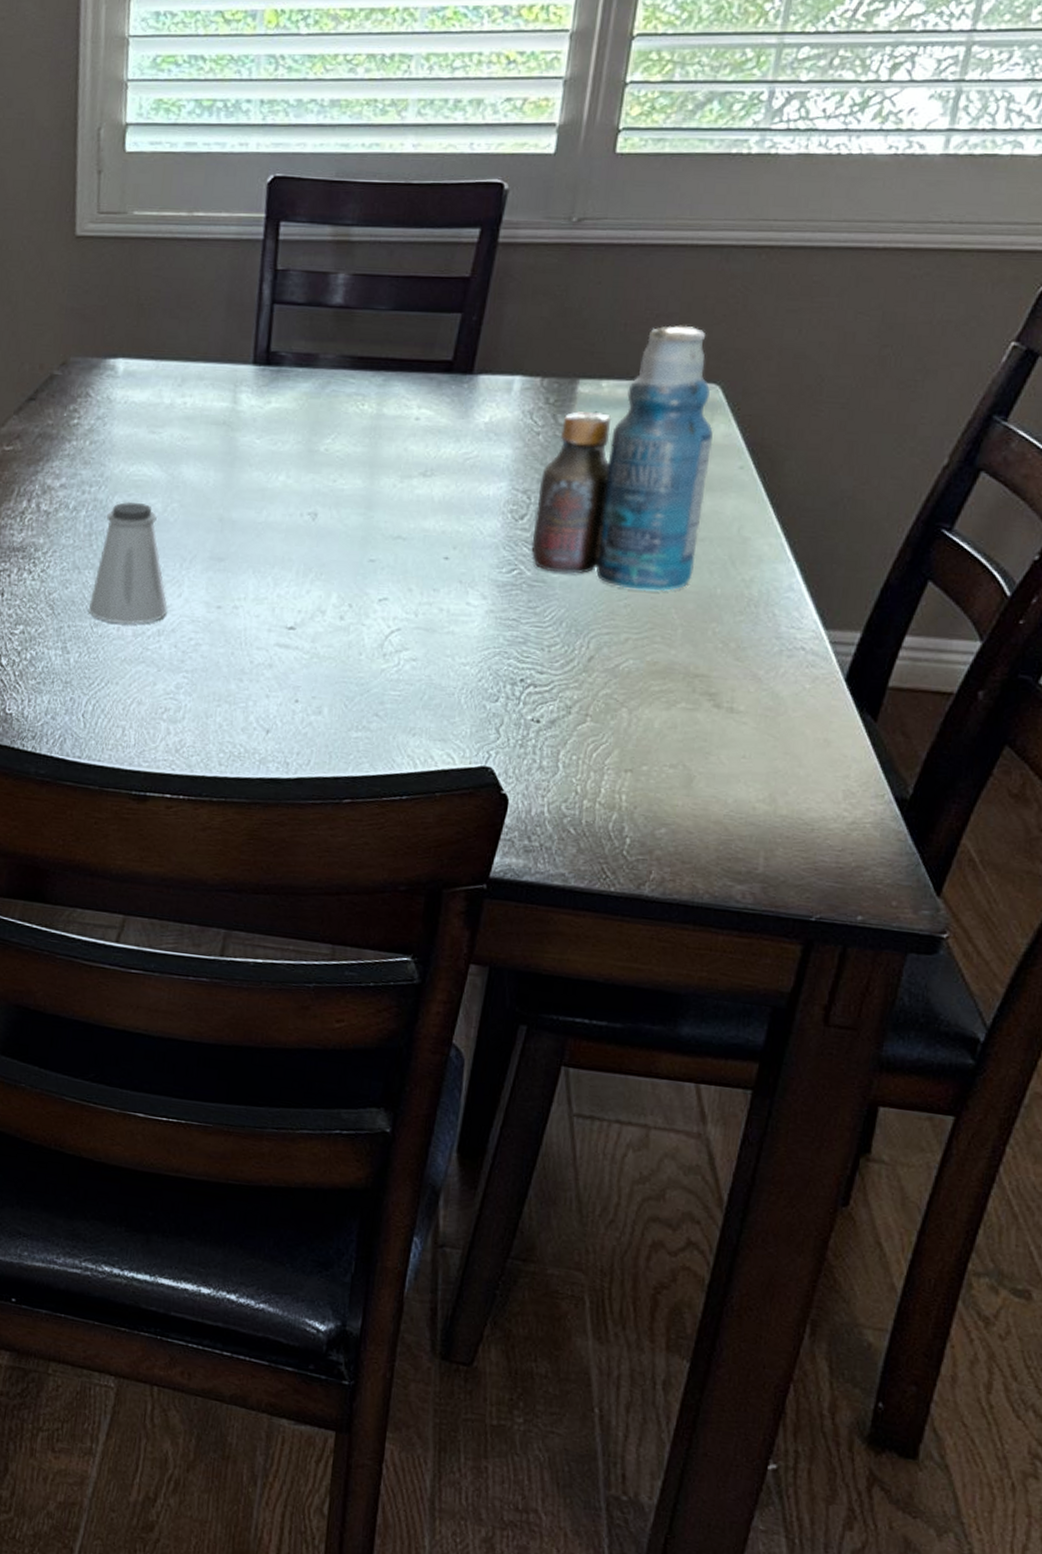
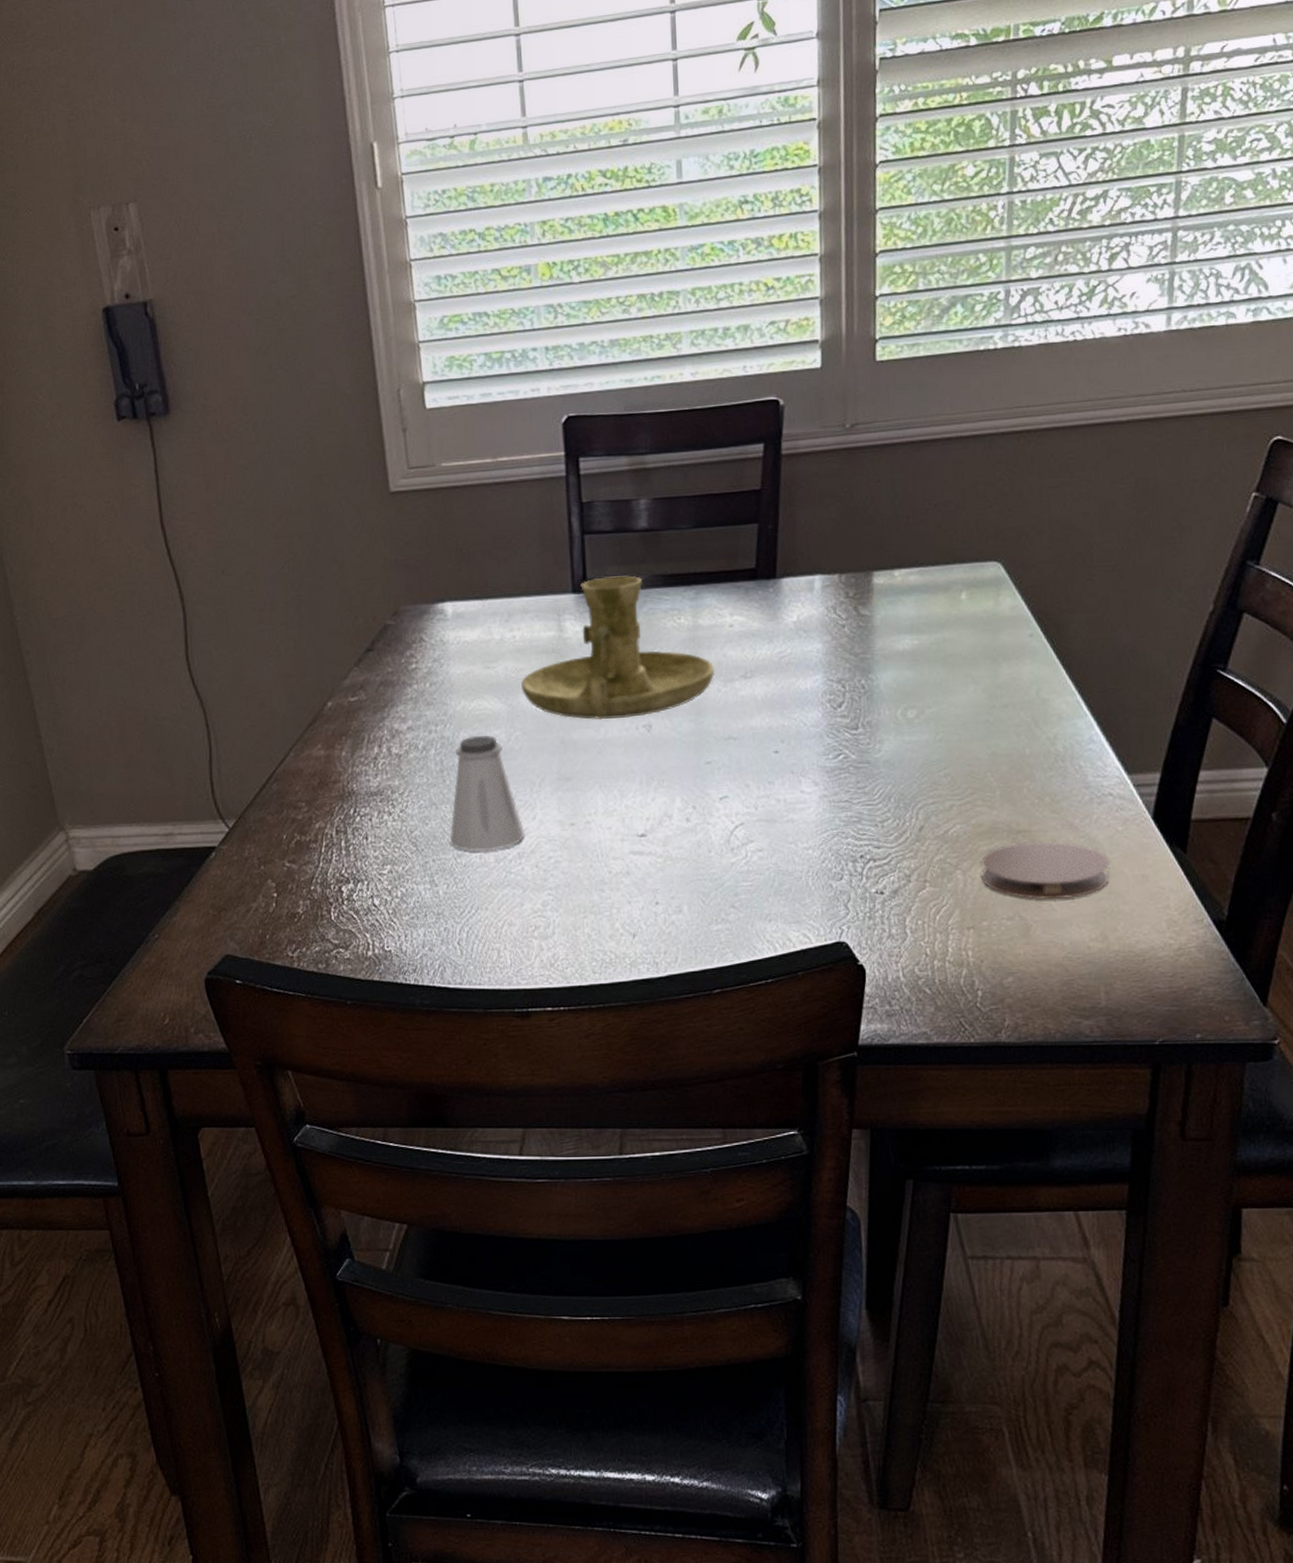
candle holder: none [185,351,394,503] -> present [521,575,715,720]
bottle: present [531,324,713,591] -> none [851,510,1003,760]
coaster: none [648,687,790,754] -> present [981,841,1109,899]

